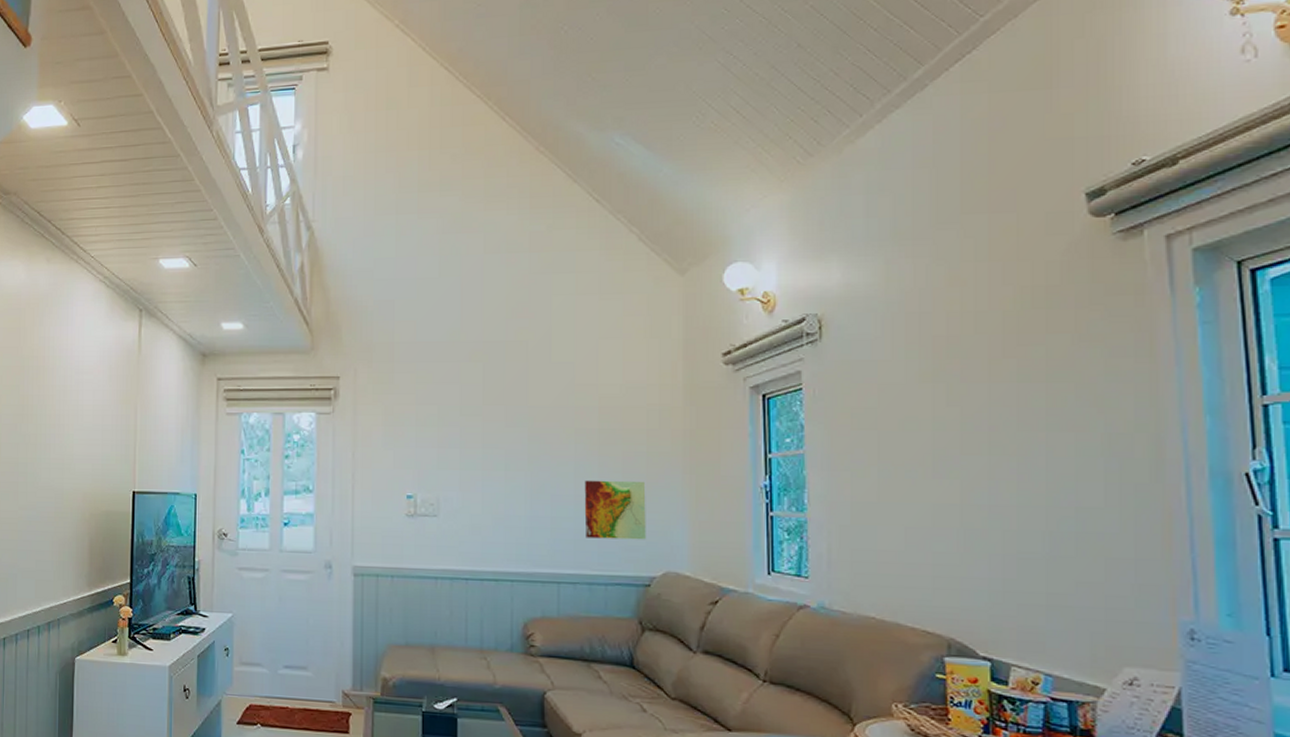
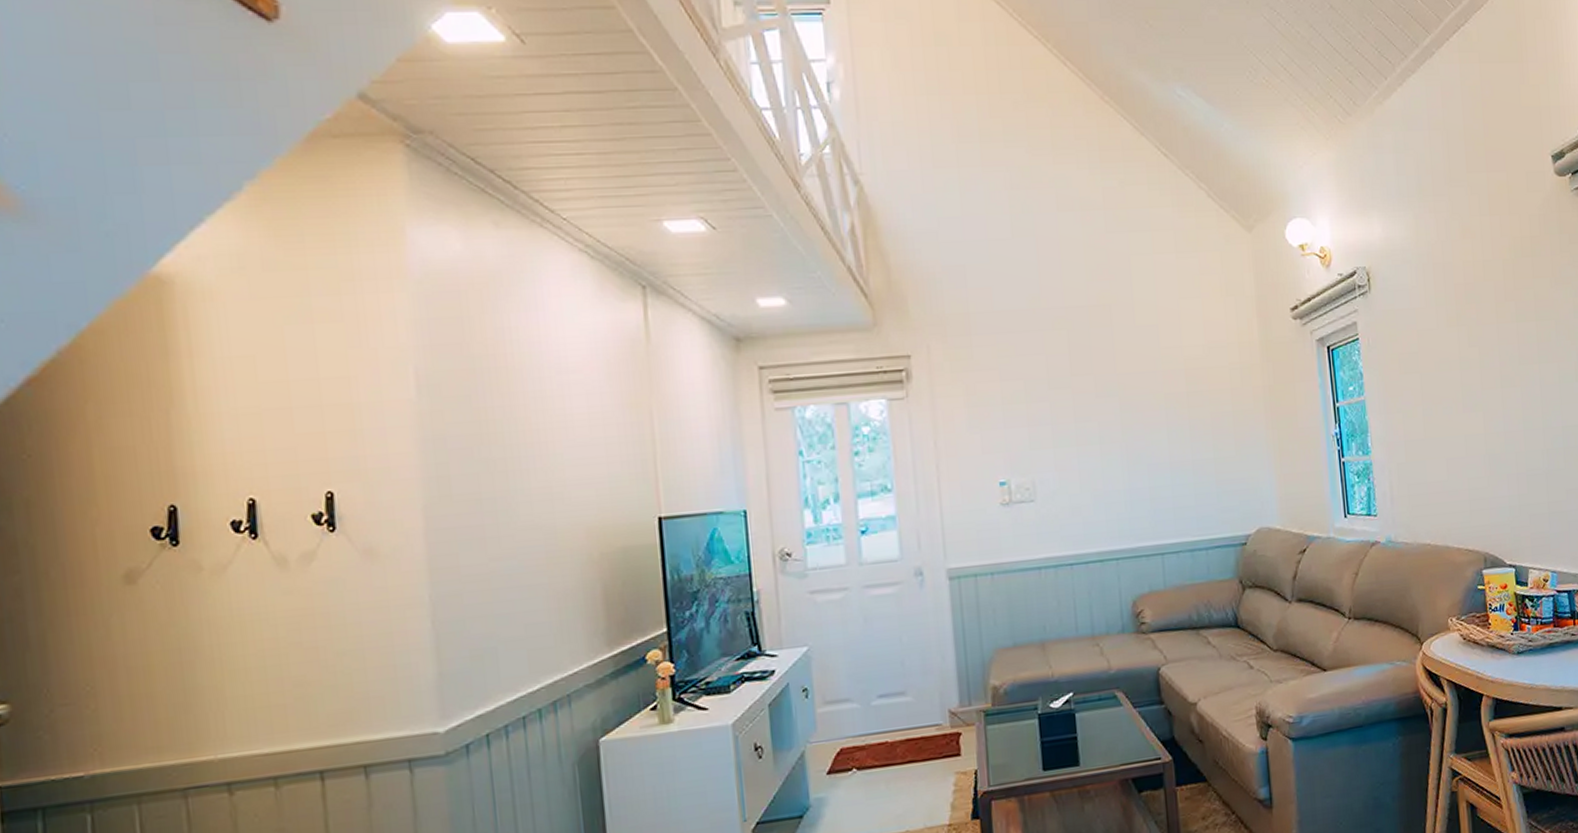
topographical map: present [584,480,646,540] -> none [1178,440,1239,505]

